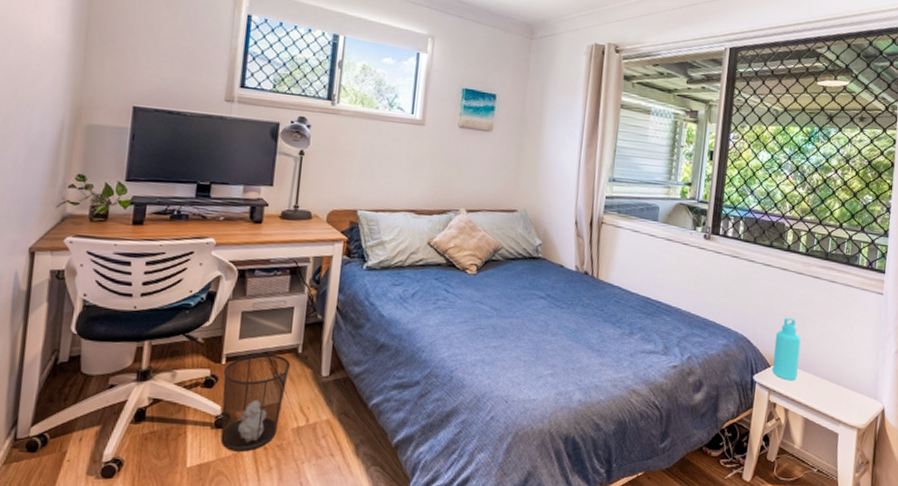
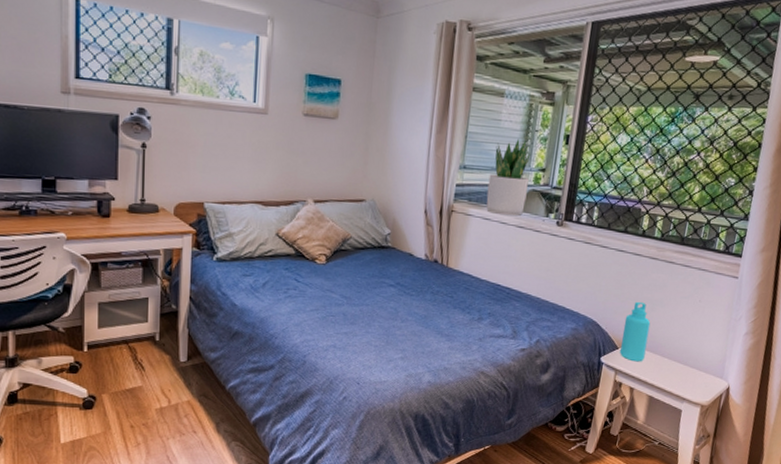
waste bin: present [220,353,291,452] -> none [86,341,150,430]
planter: none [635,154,677,230] -> present [486,139,531,217]

